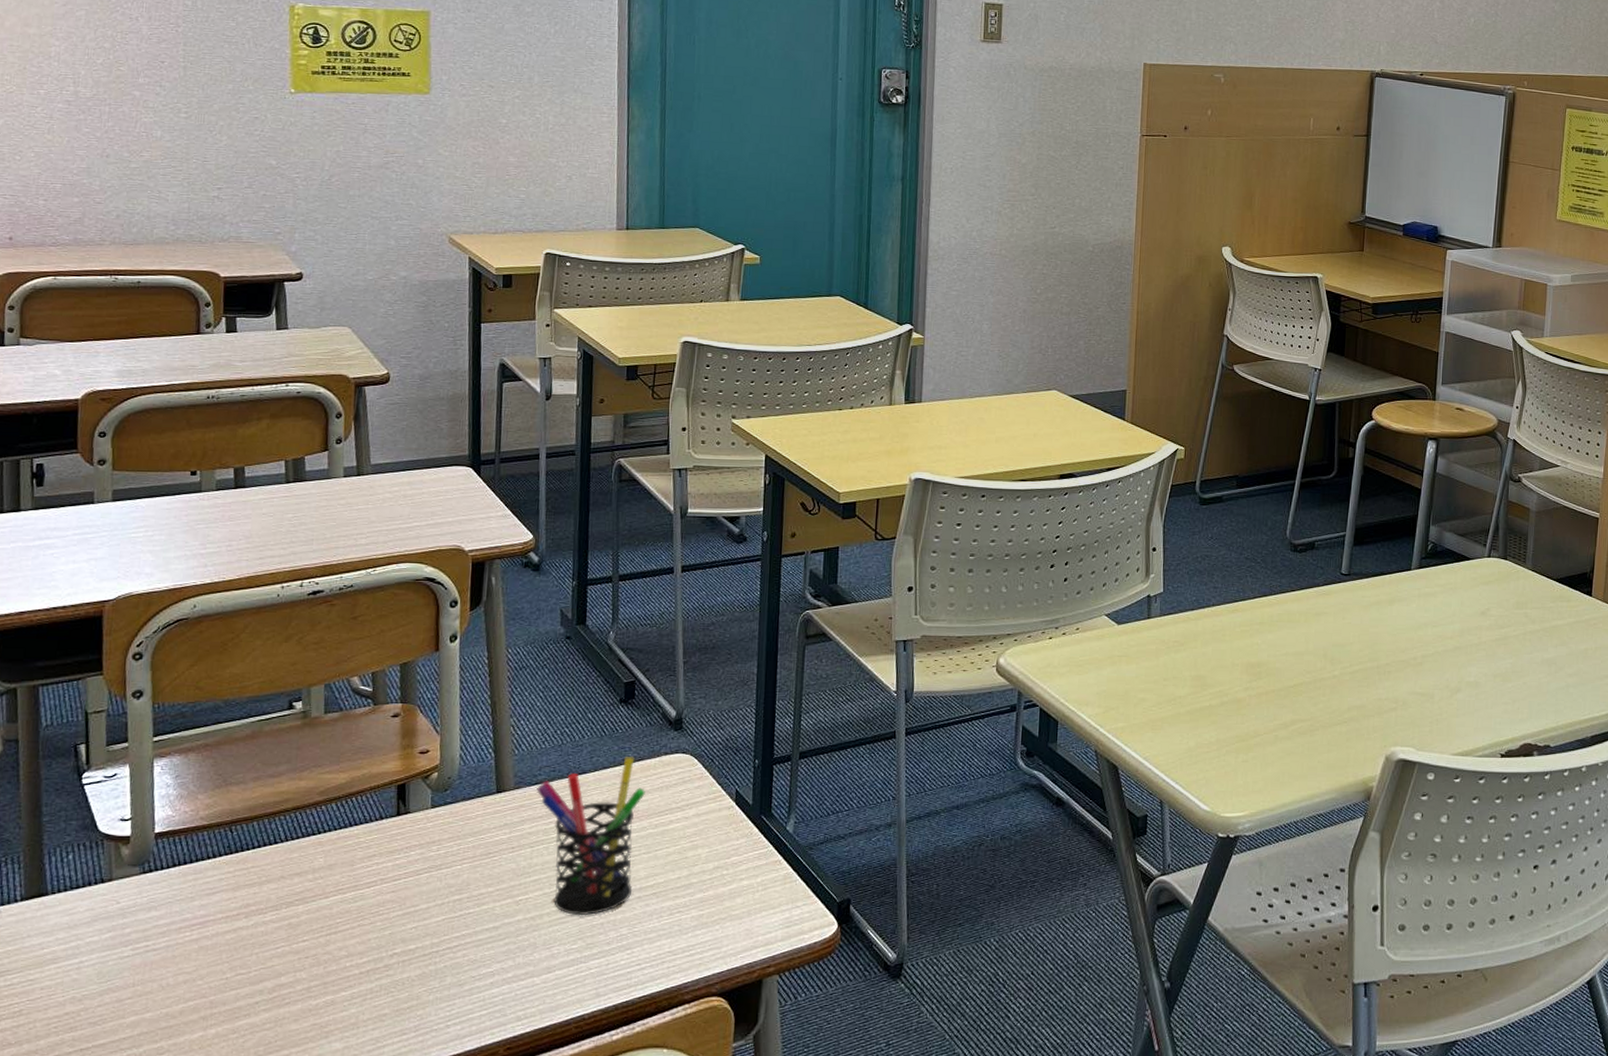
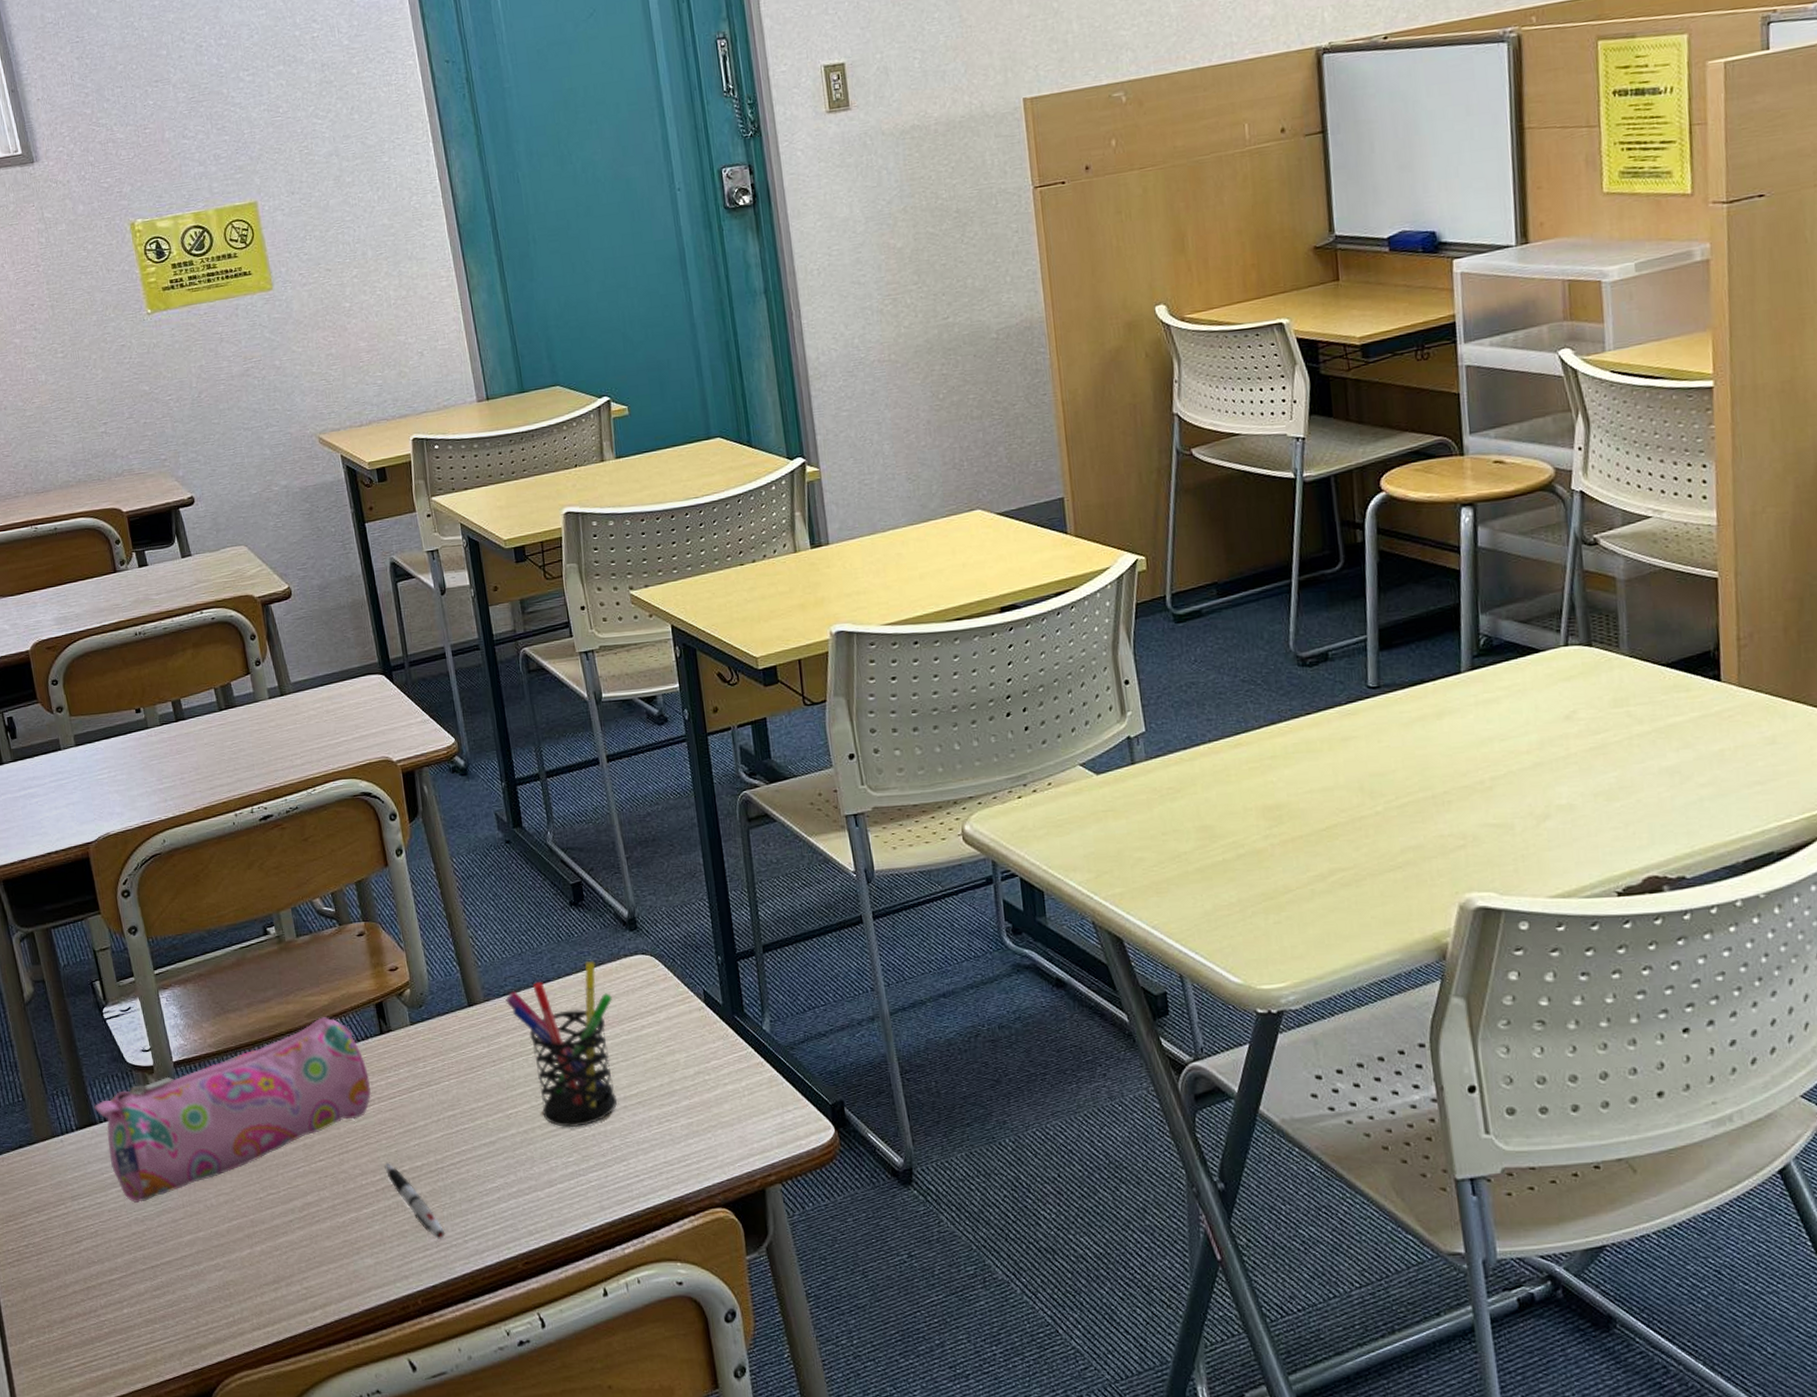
pencil case: none [48,795,376,980] -> present [94,1017,371,1203]
pen: none [374,945,427,1025] -> present [384,1163,445,1240]

